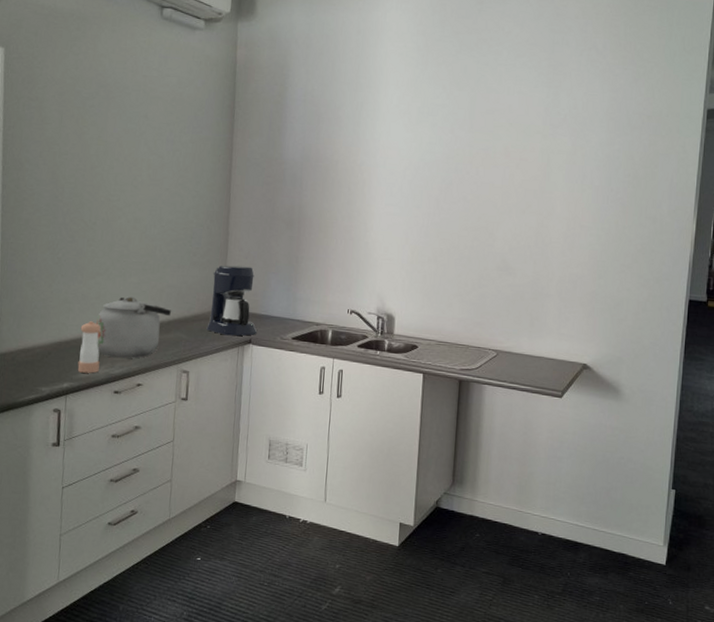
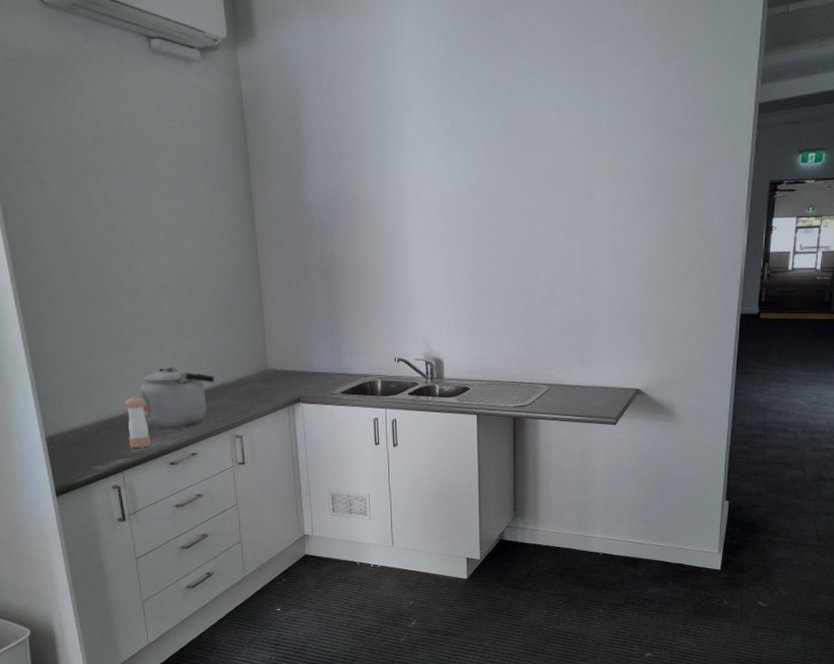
coffee maker: present [206,265,258,336] -> none [251,322,306,397]

